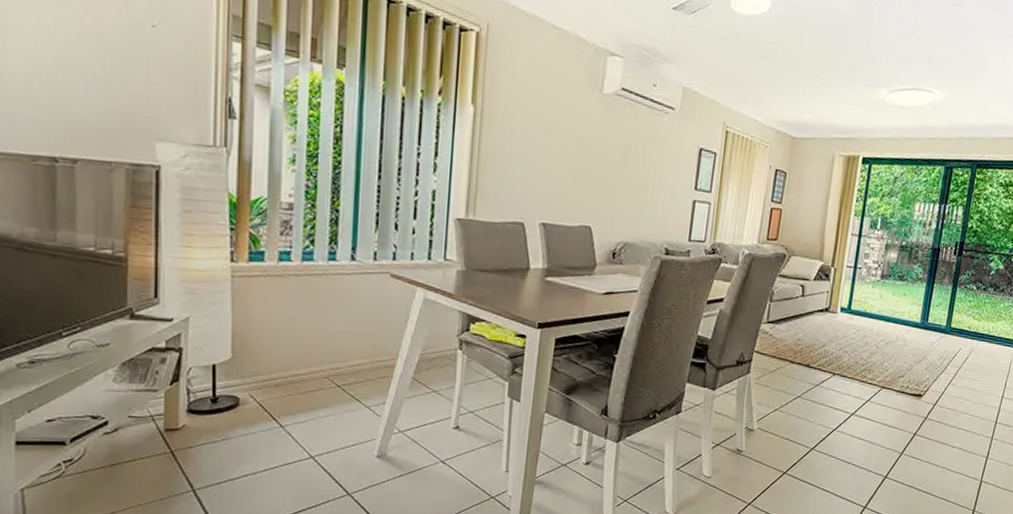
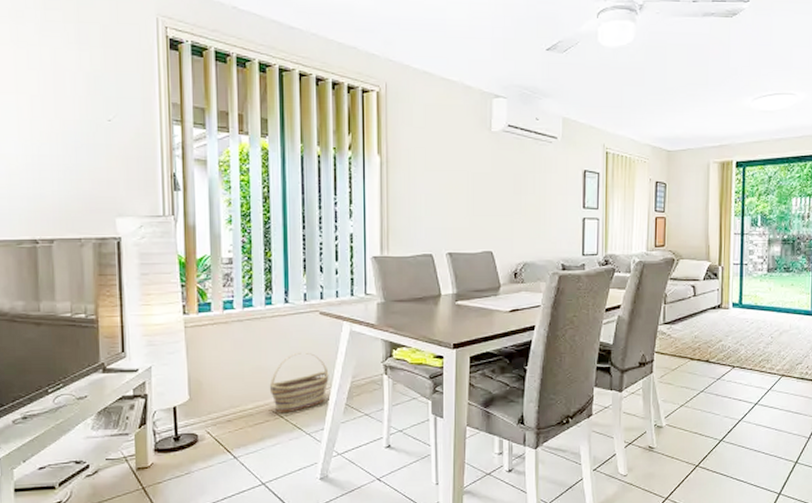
basket: none [326,316,396,383] -> present [269,352,329,414]

